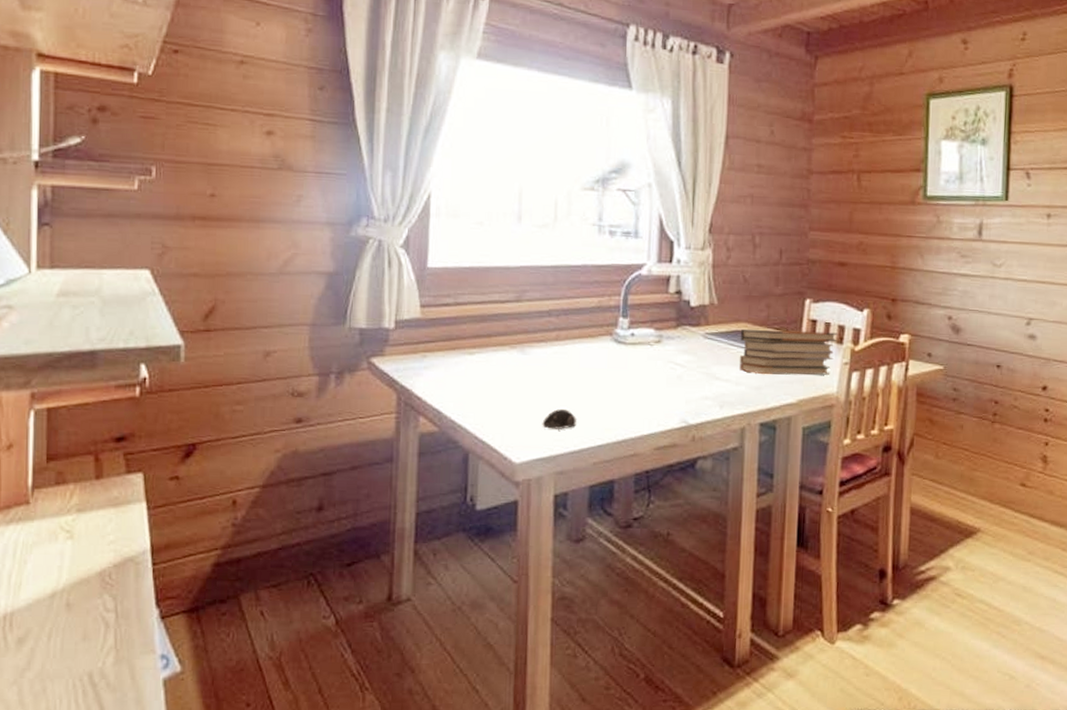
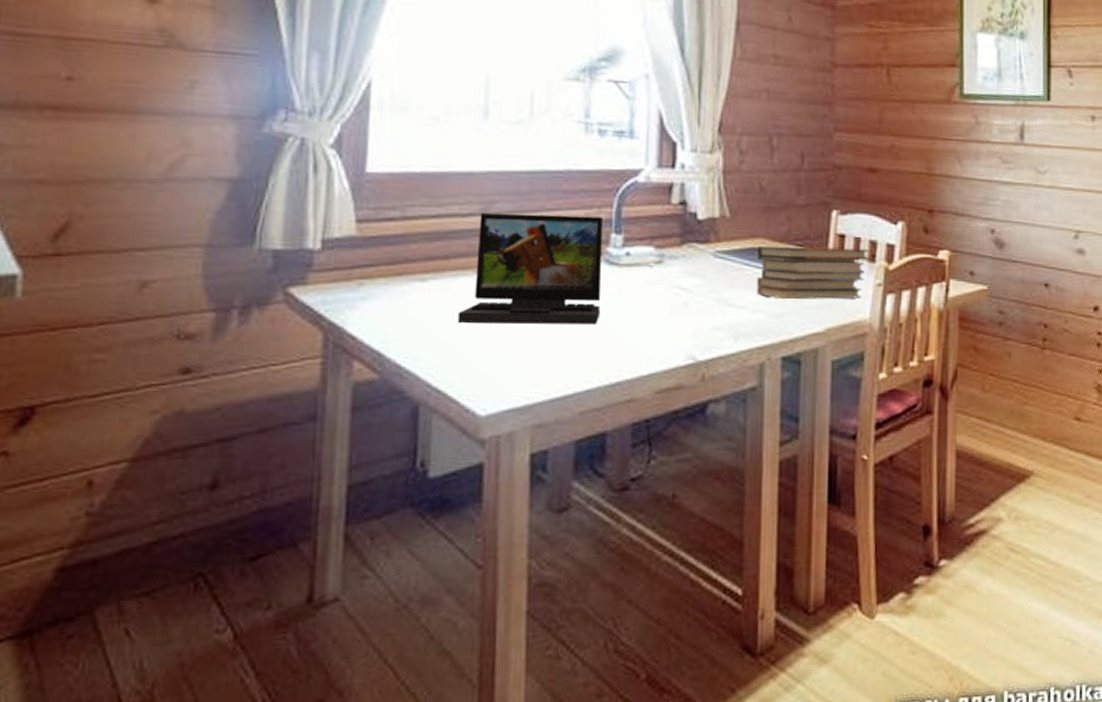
laptop: none [497,300,612,392] -> present [457,212,603,325]
computer mouse: present [542,409,576,429] -> none [514,347,558,372]

